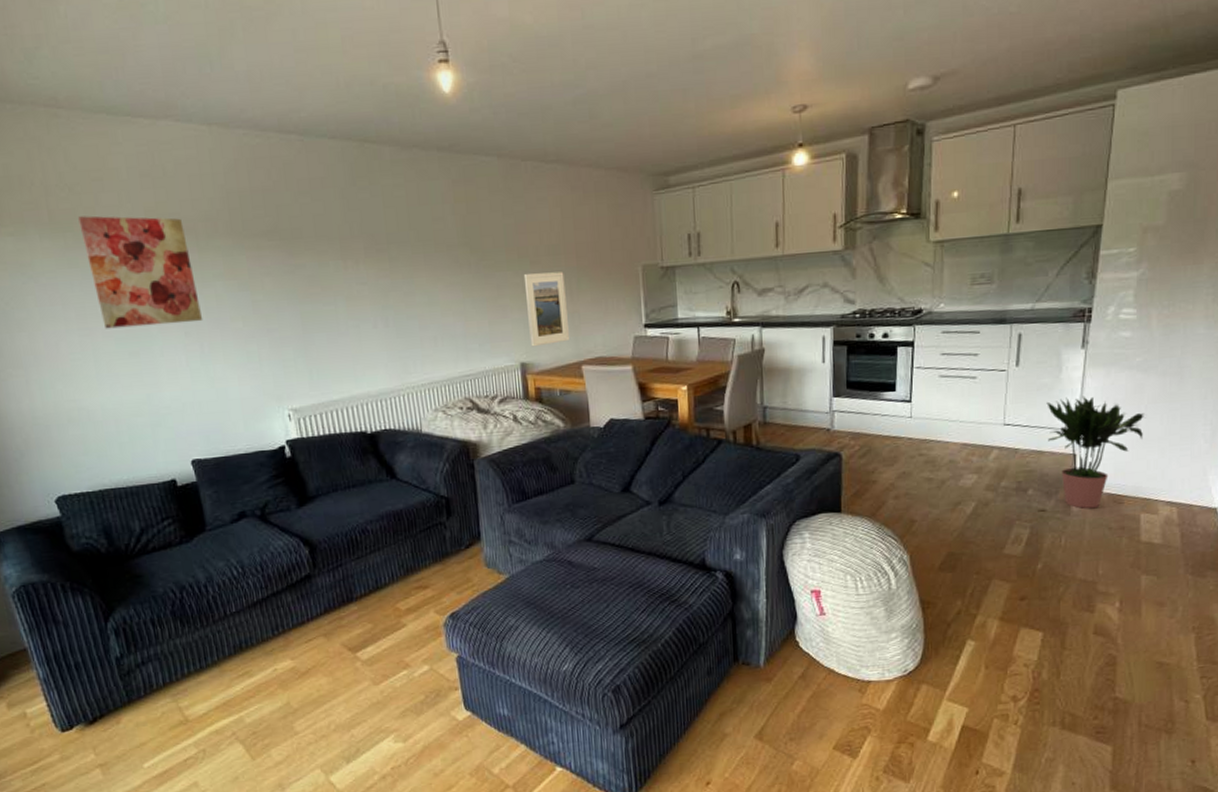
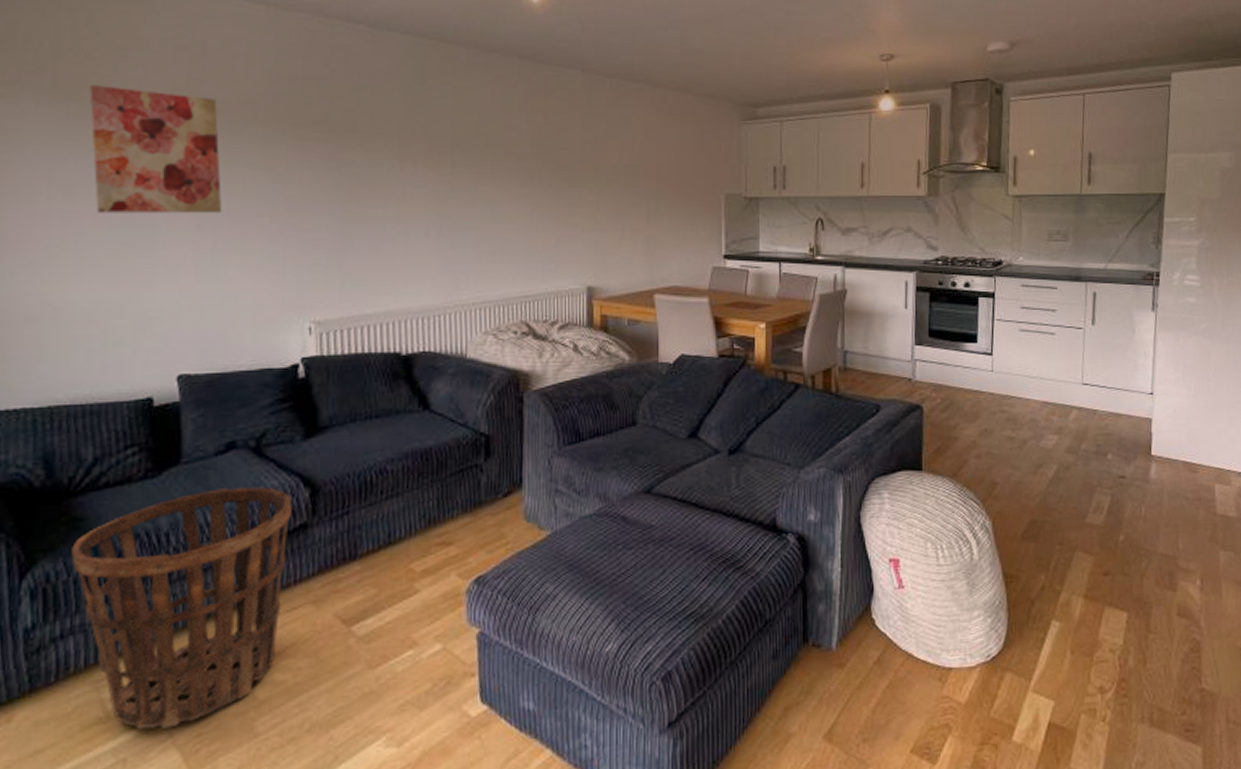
basket: none [137,546,301,729] -> present [71,487,292,729]
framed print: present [523,271,569,347] -> none [599,191,643,271]
potted plant: present [1046,396,1146,509] -> none [1122,359,1214,477]

